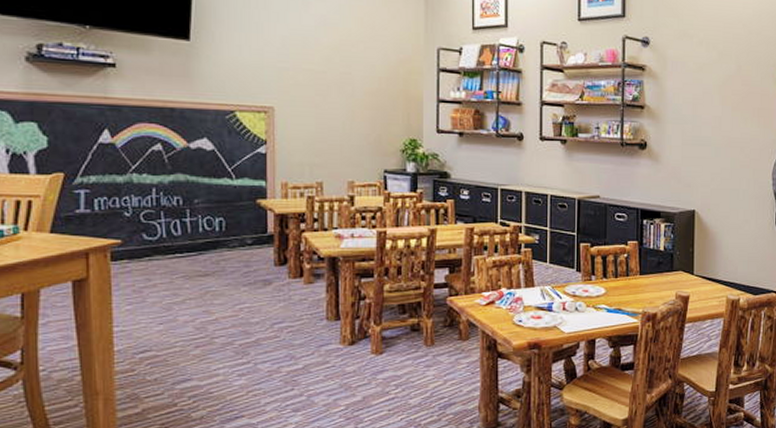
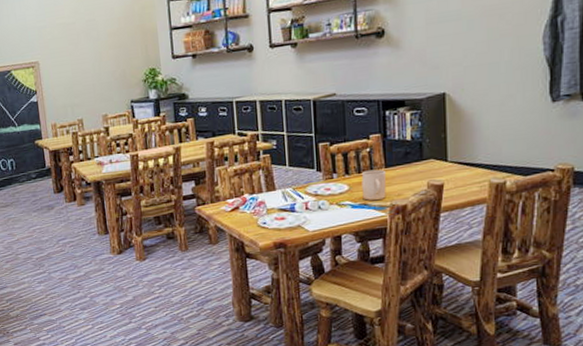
cup: none [618,275,641,307] -> present [361,169,387,201]

